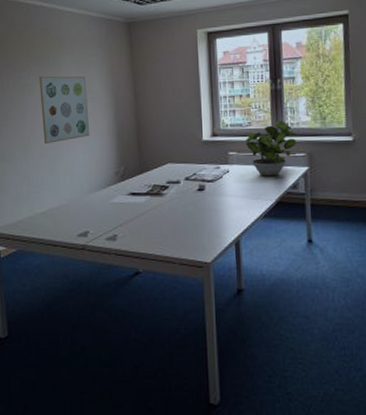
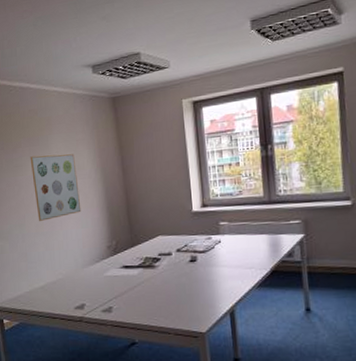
potted plant: present [244,121,297,177] -> none [235,188,291,246]

